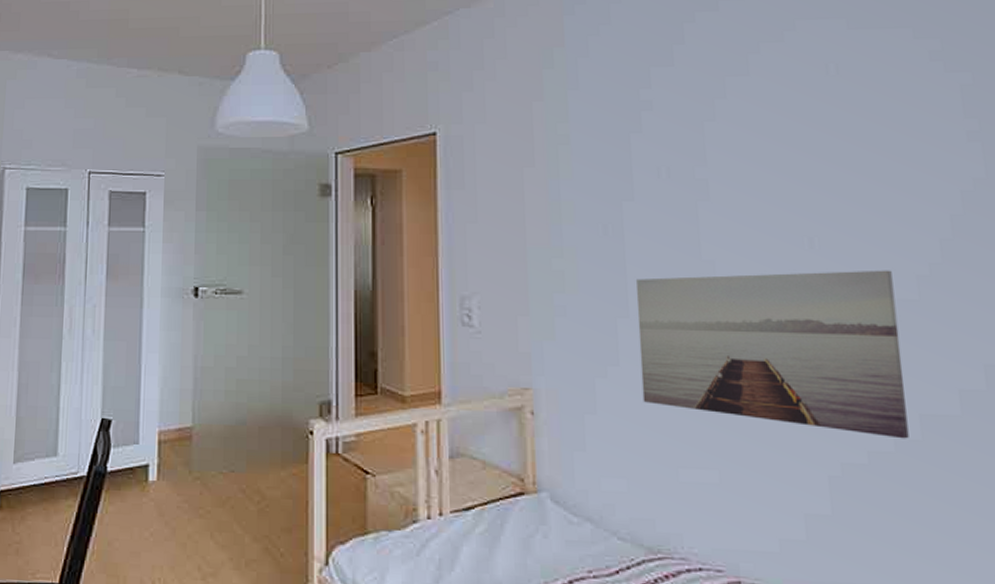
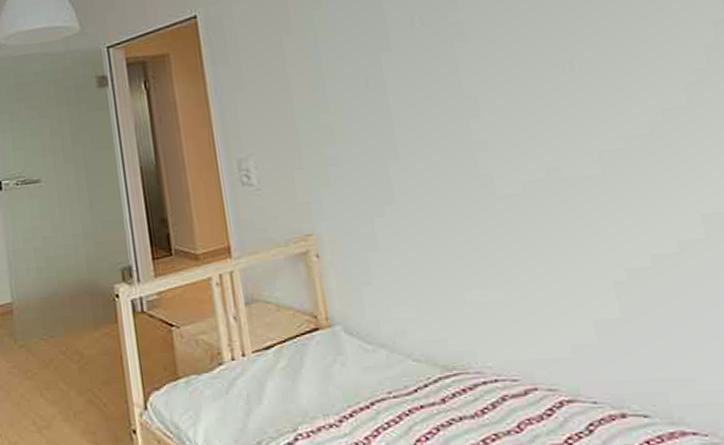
wall art: present [636,270,909,439] -> none [402,81,693,240]

